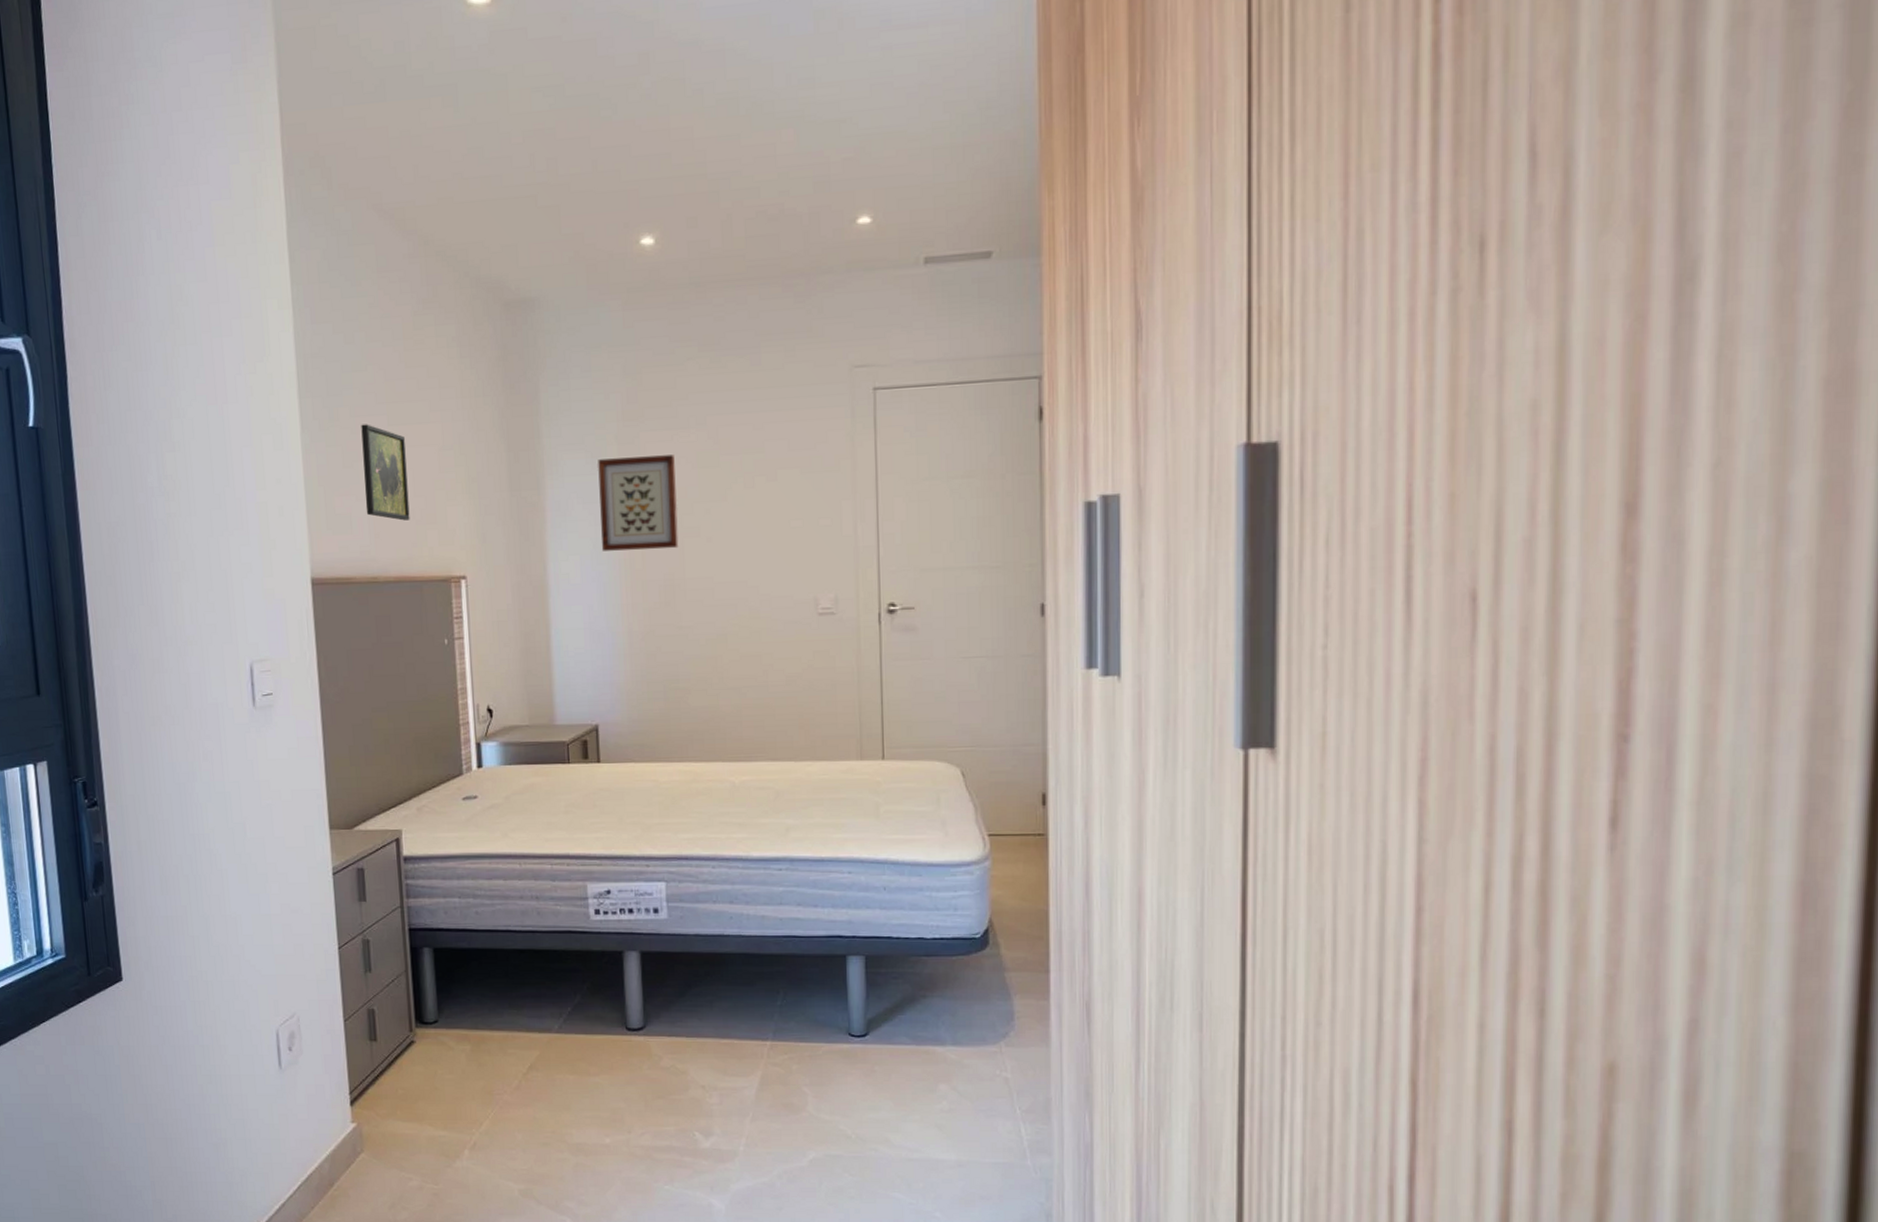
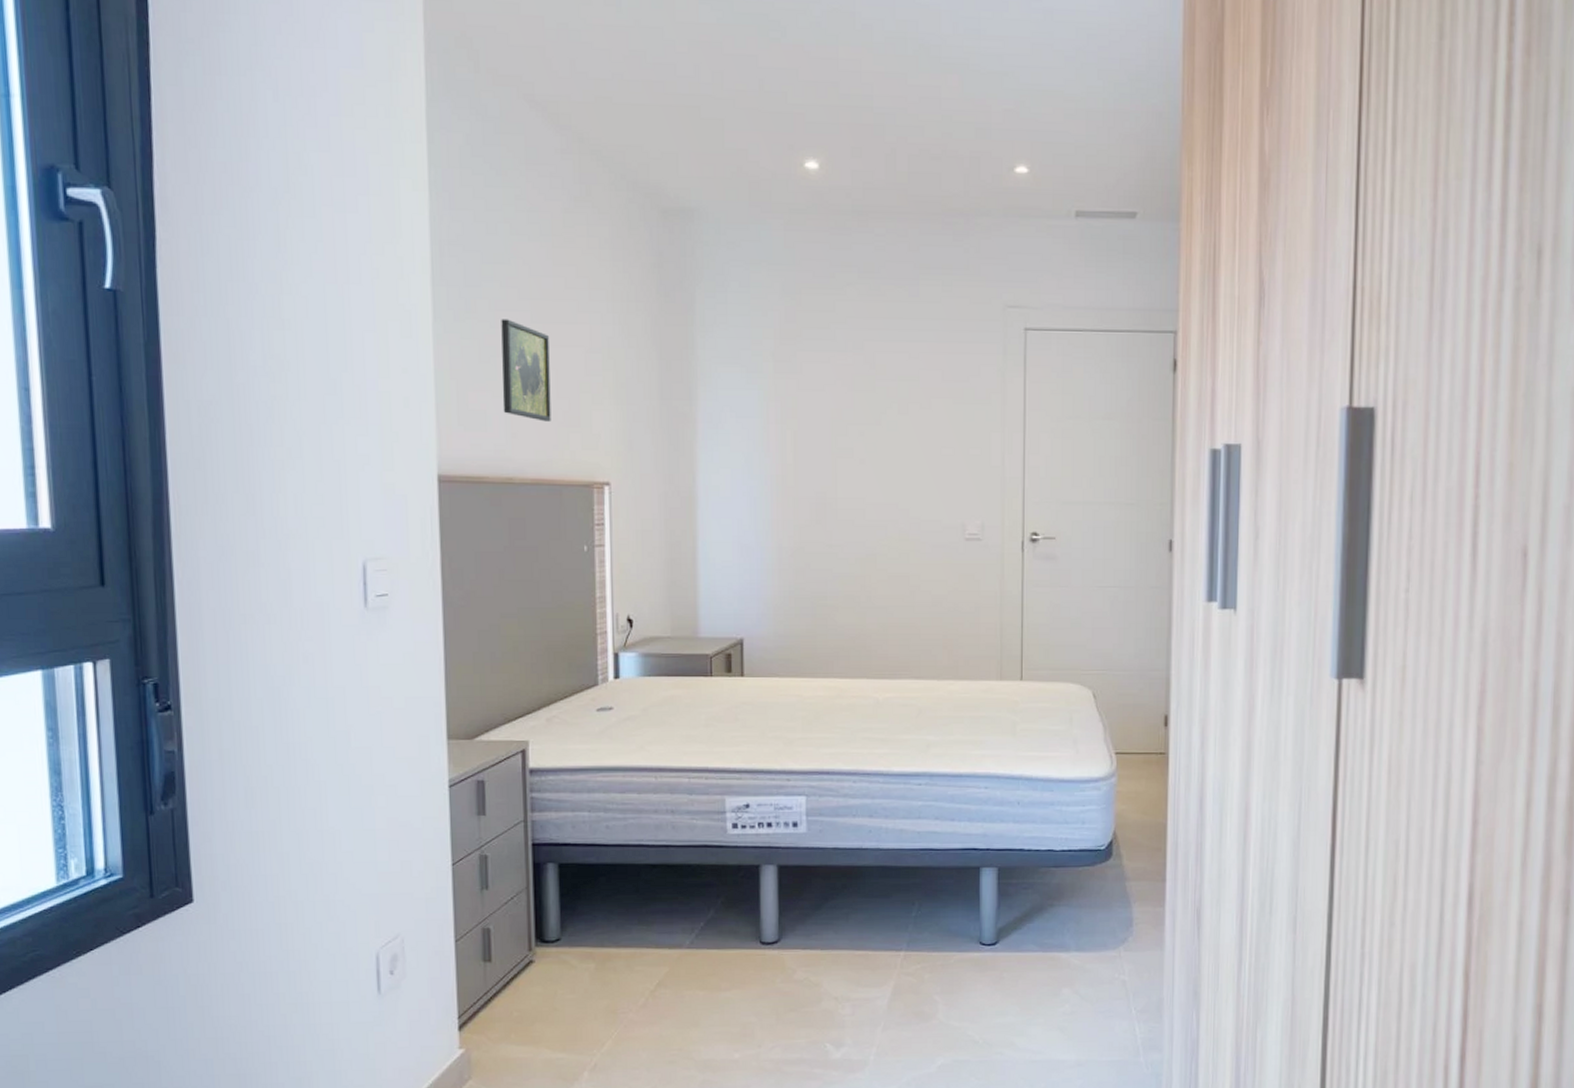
wall art: present [598,455,679,551] -> none [753,375,832,468]

